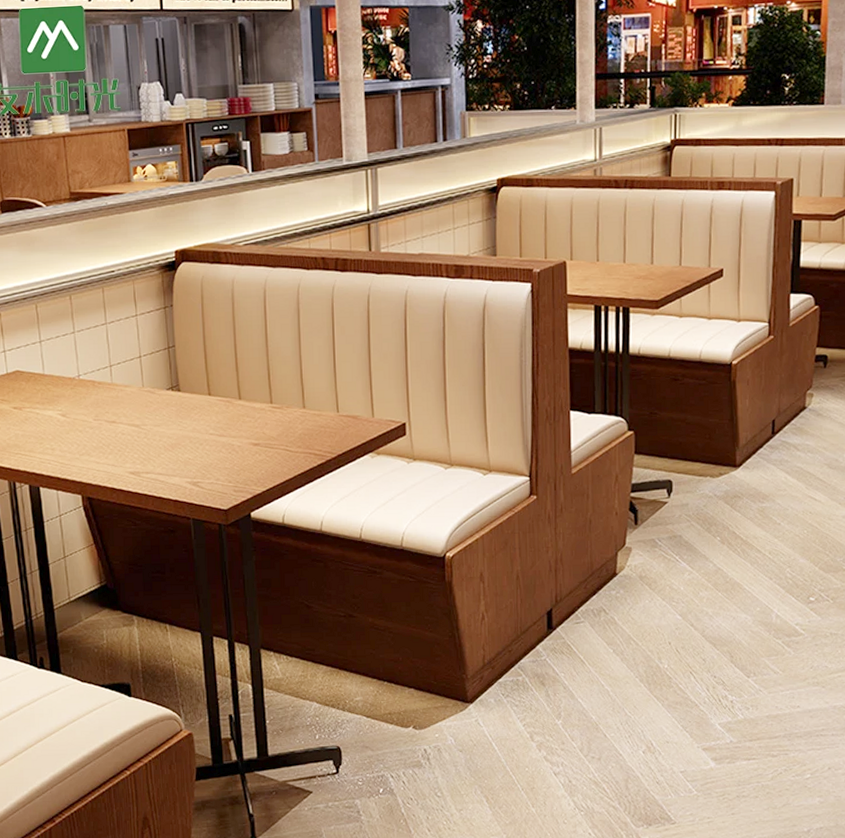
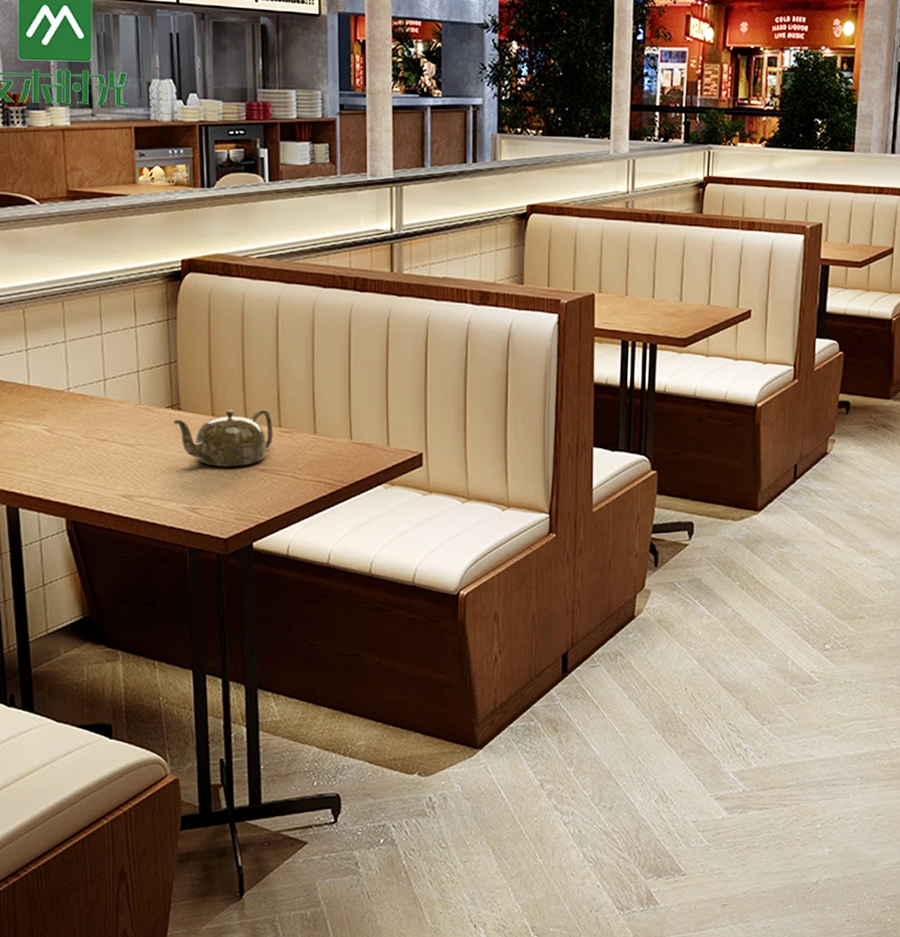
teapot: none [174,387,265,443] -> present [173,409,273,467]

